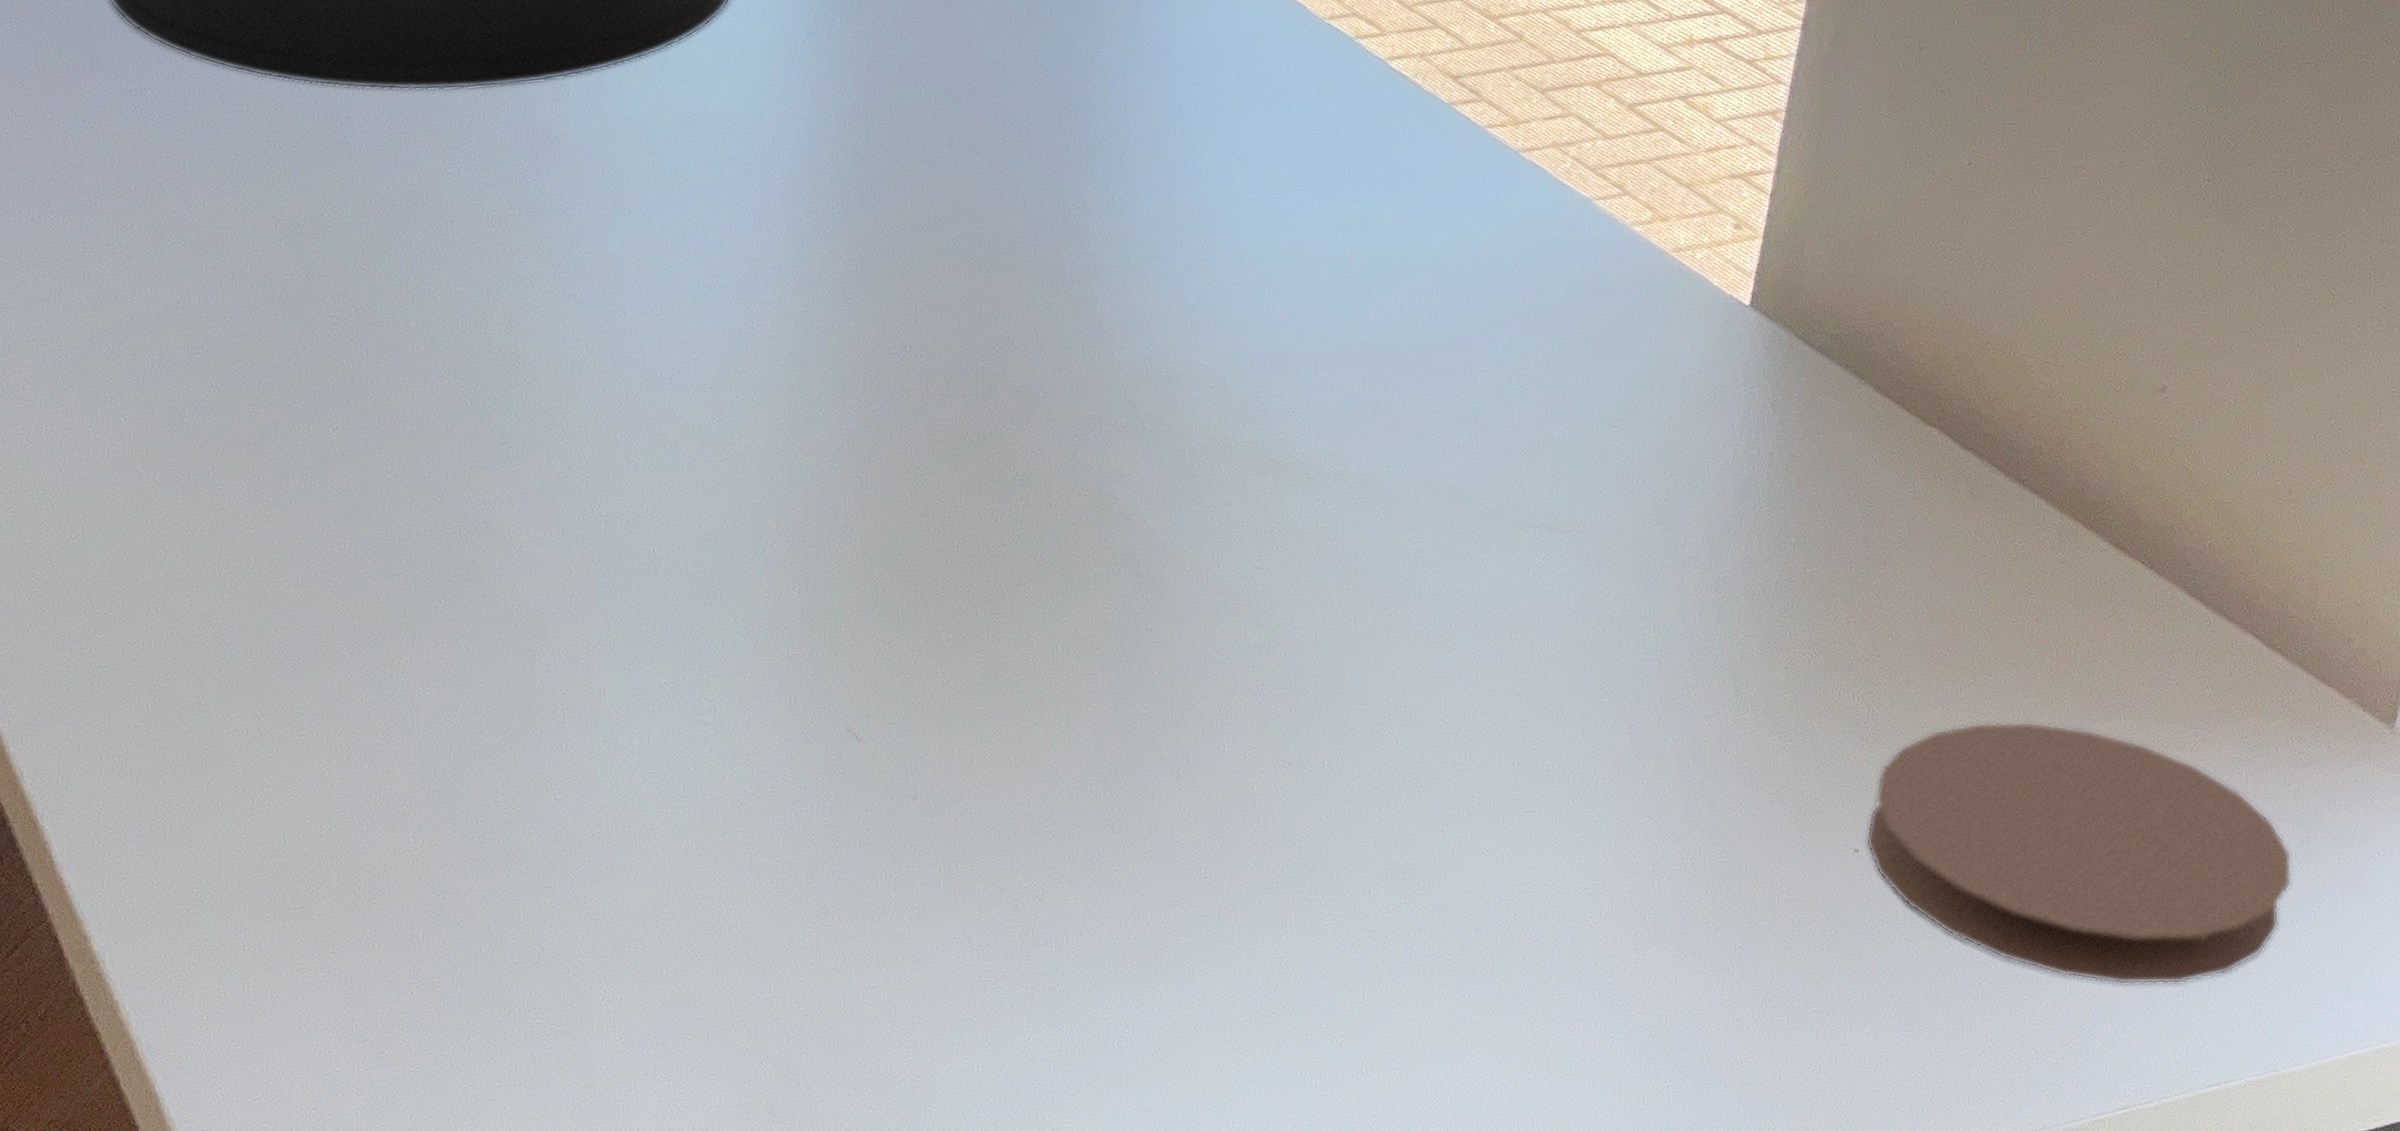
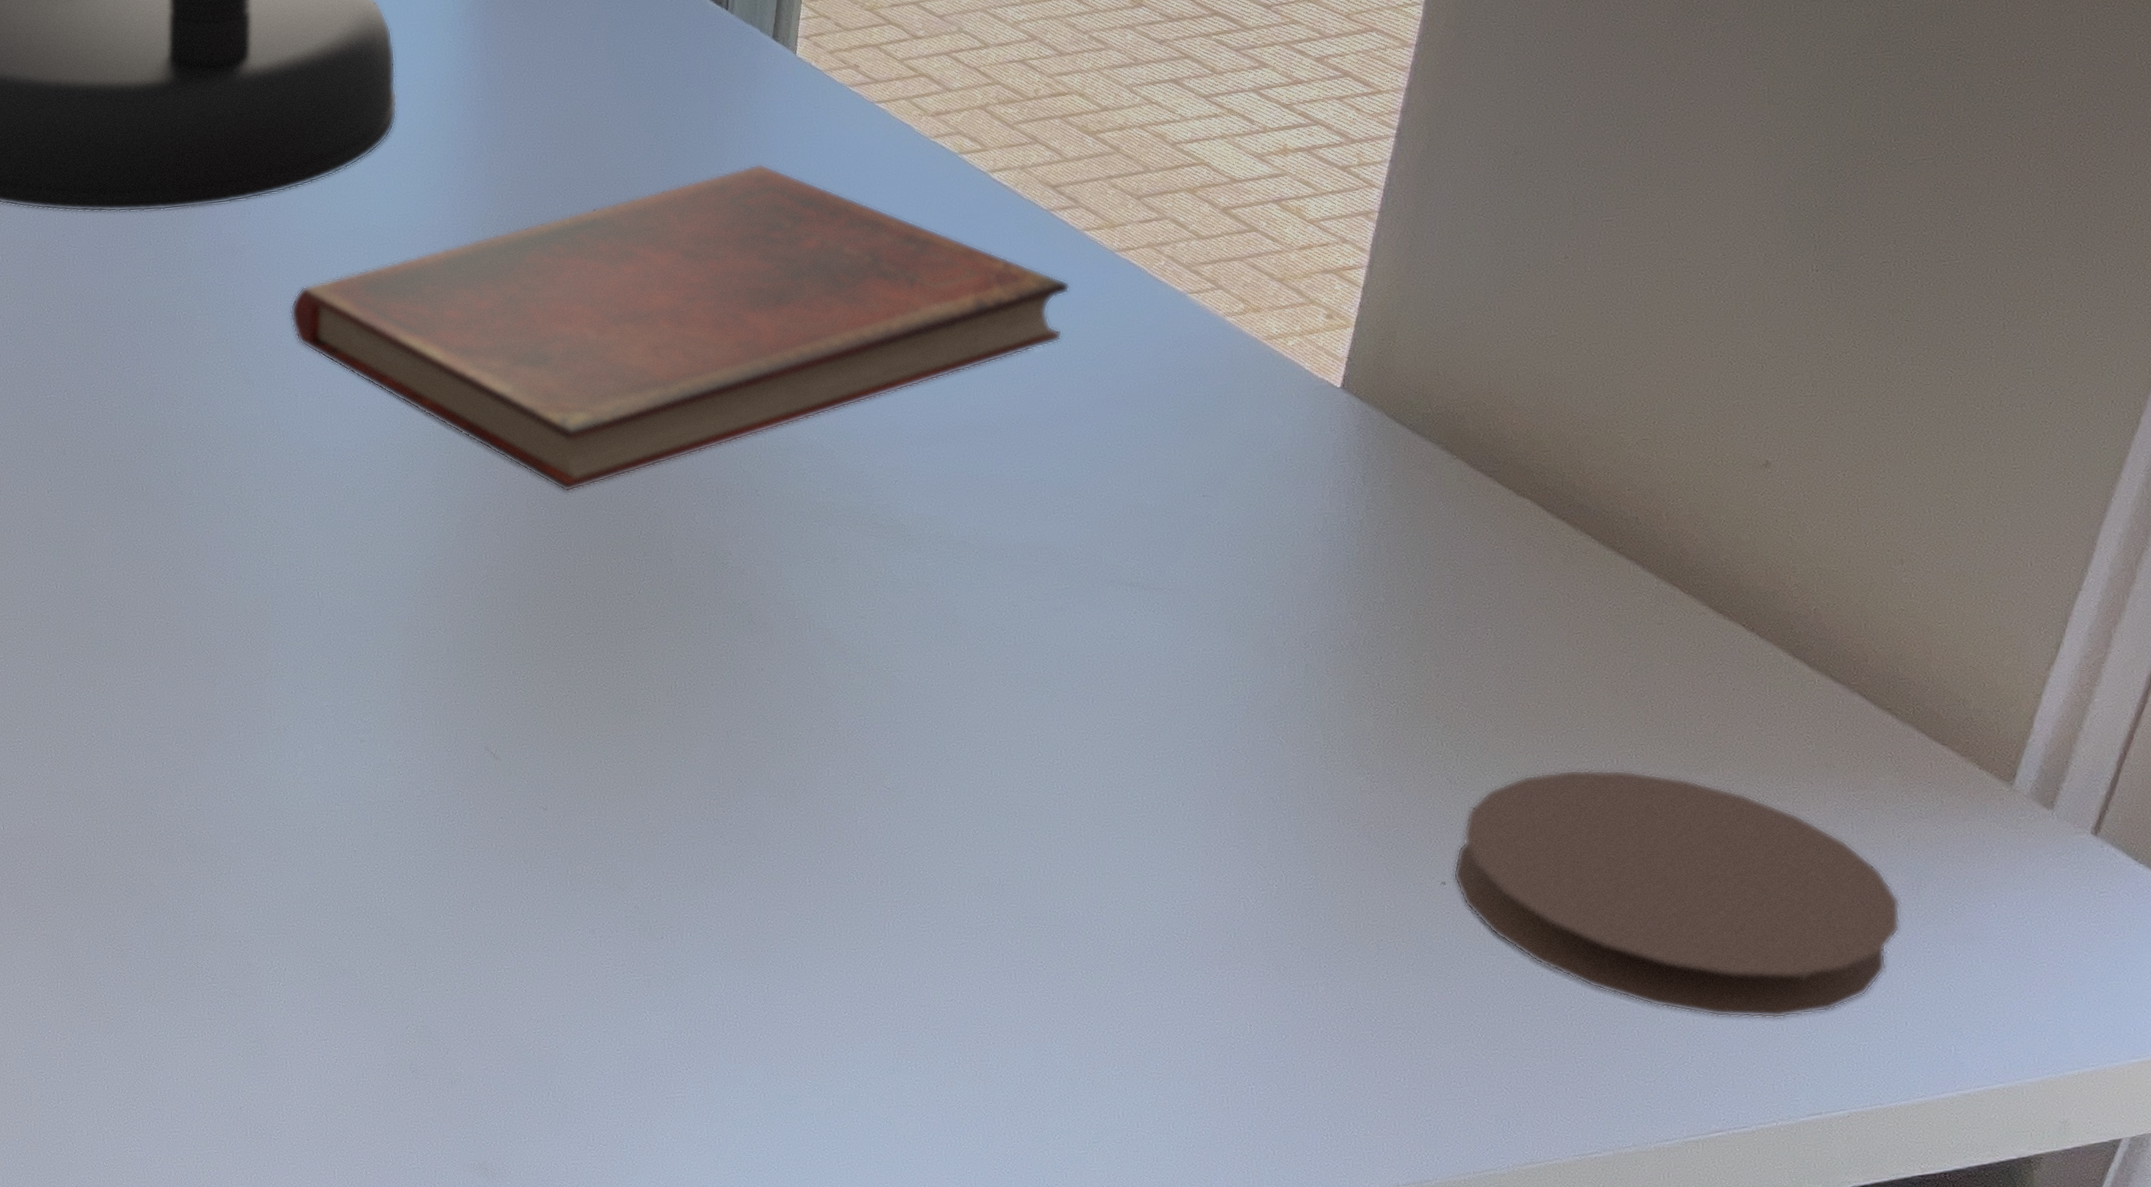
diary: none [616,45,1473,427] -> present [289,163,1070,492]

